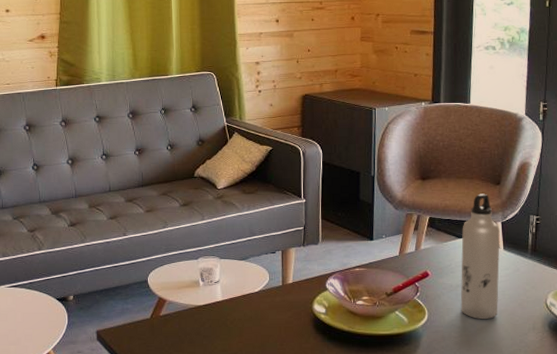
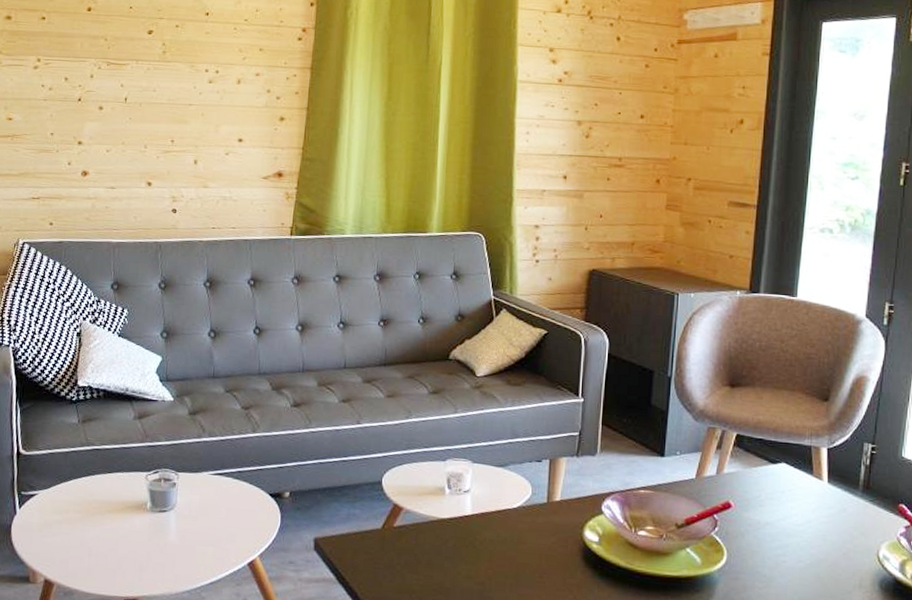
water bottle: present [460,193,500,319] -> none [769,410,825,569]

